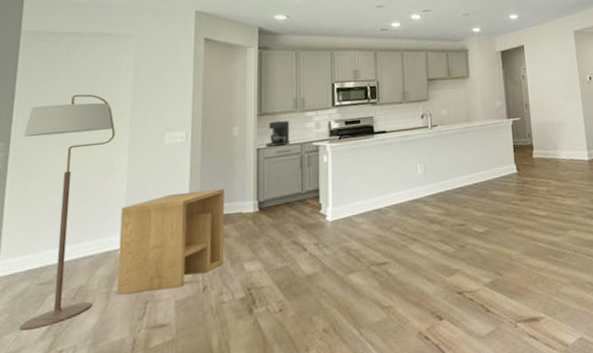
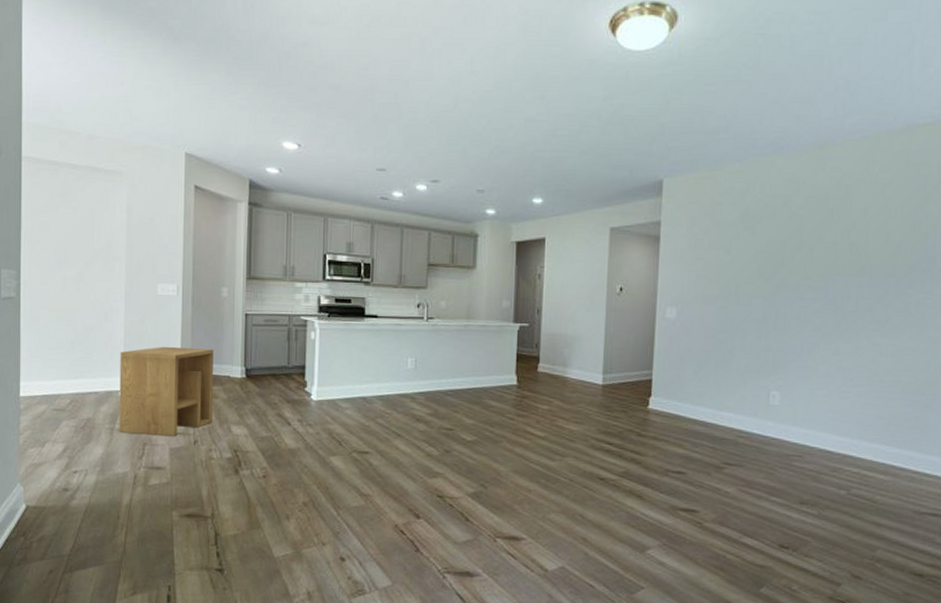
floor lamp: present [20,94,115,331] -> none [32,231,112,449]
coffee maker: present [266,120,290,147] -> none [254,287,279,315]

